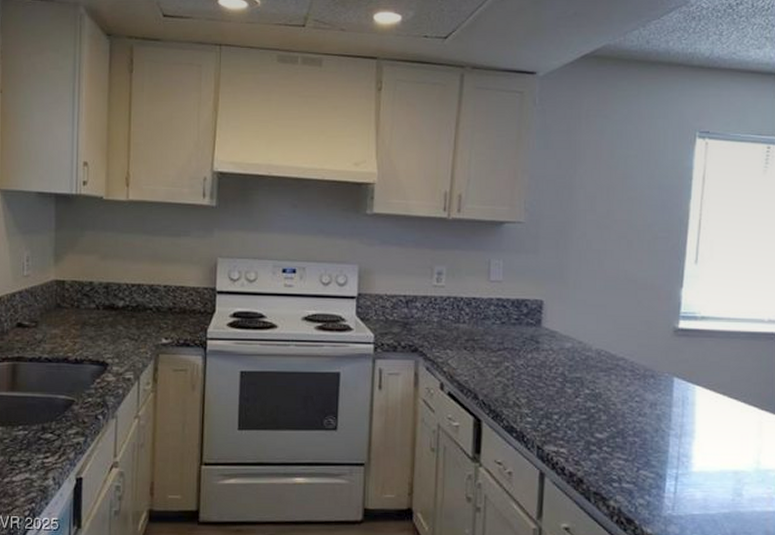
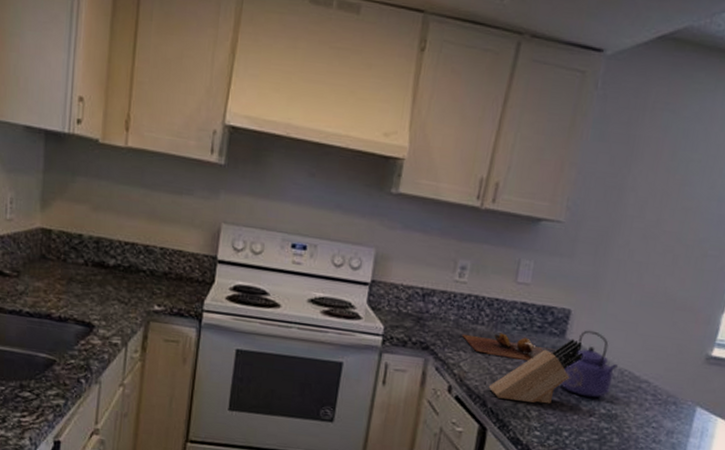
cutting board: none [446,329,534,351] -> present [461,333,555,361]
knife block: none [477,327,561,391] -> present [488,339,584,404]
kettle: none [544,317,595,380] -> present [561,330,619,398]

